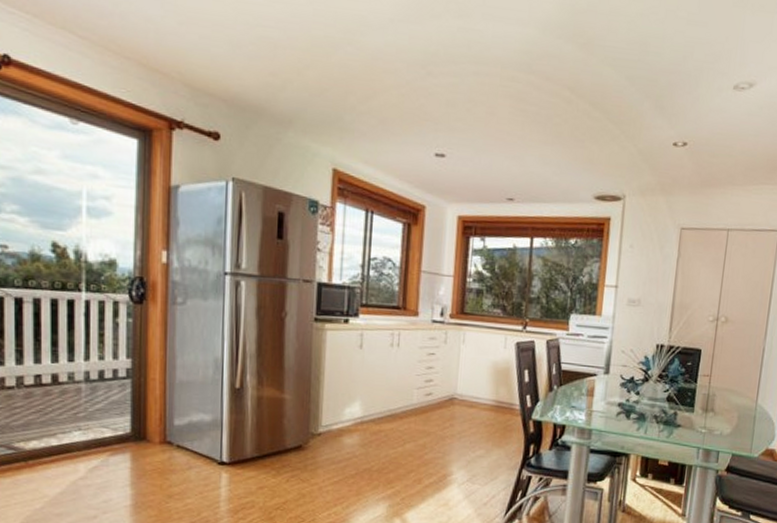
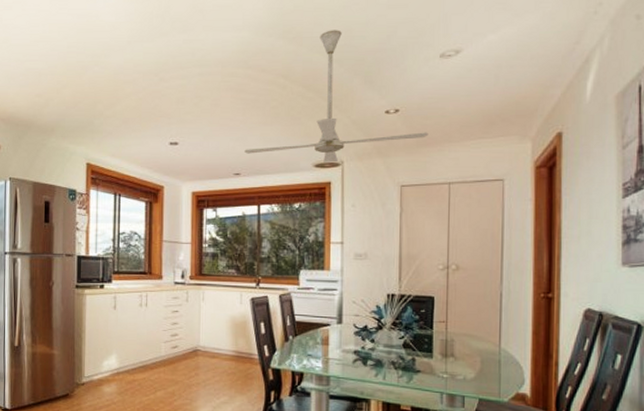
ceiling fan: none [520,40,714,196] -> present [244,30,428,163]

